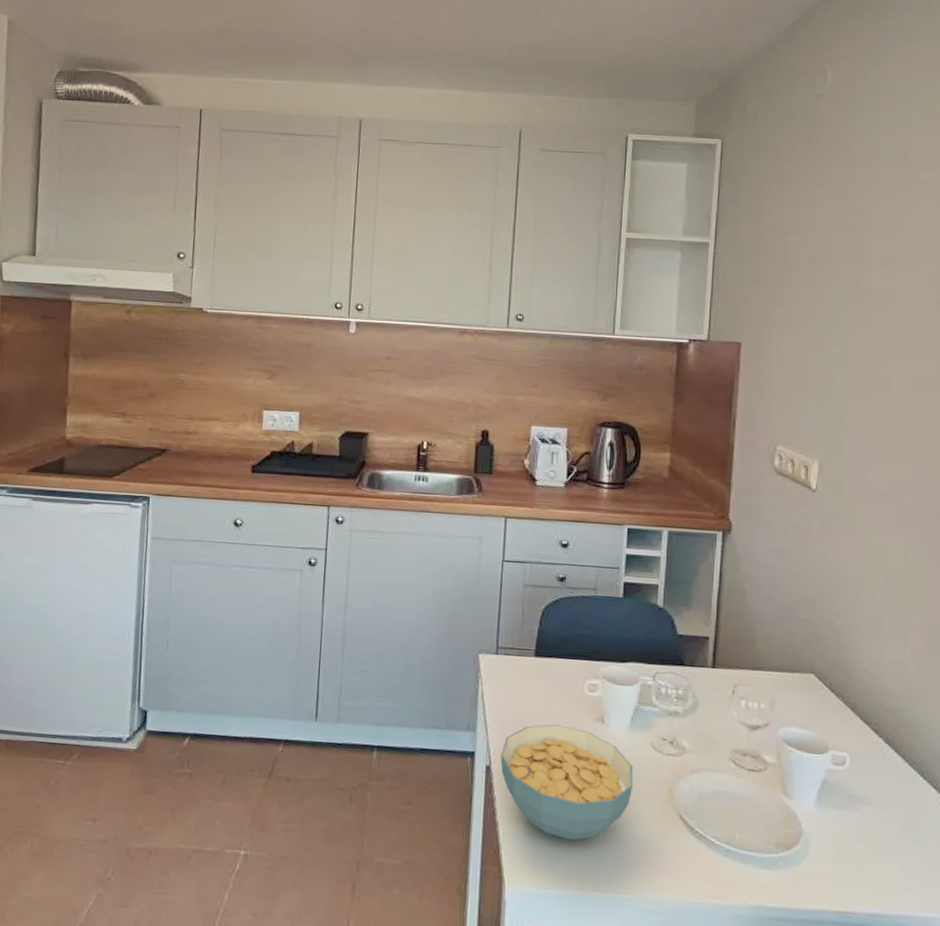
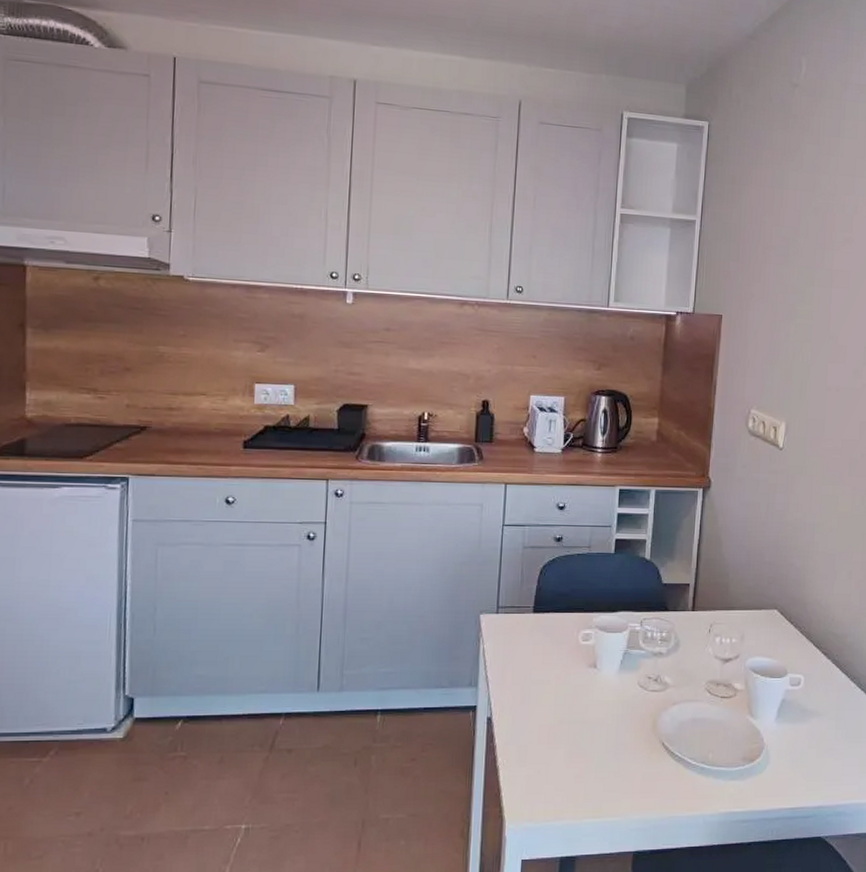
cereal bowl: present [500,724,634,841] -> none [501,674,622,776]

